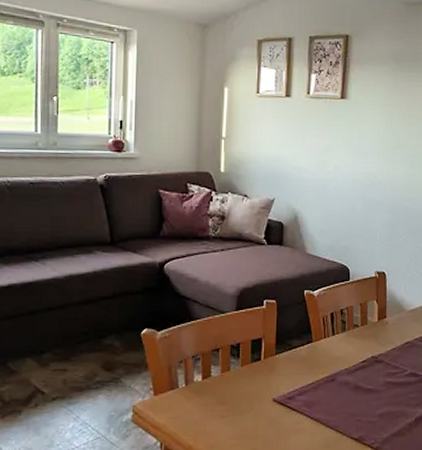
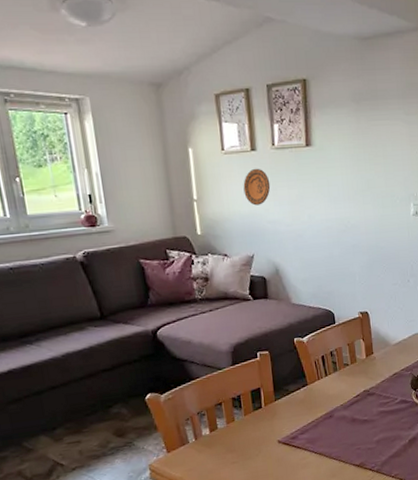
decorative plate: none [273,114,301,151] -> present [243,168,271,206]

